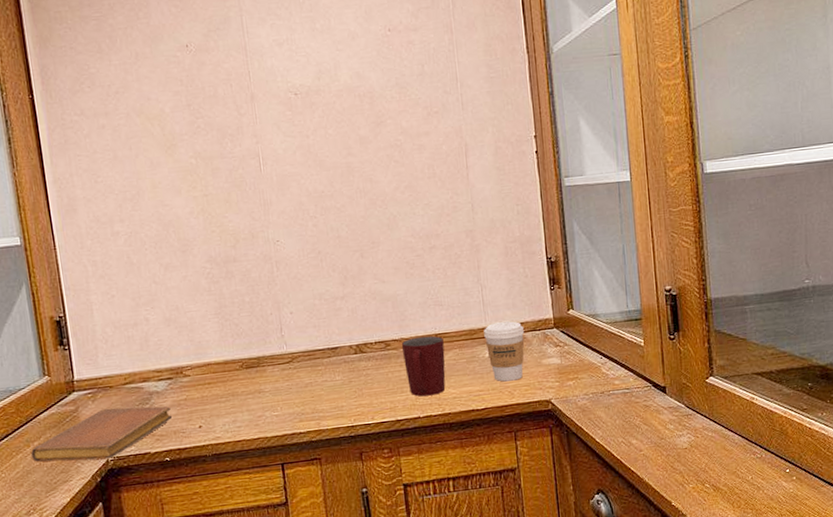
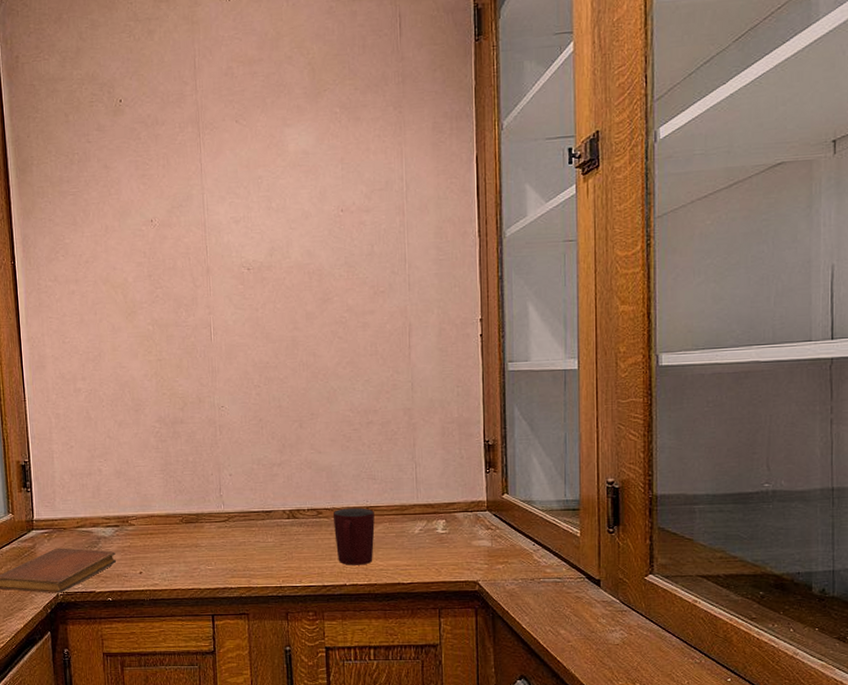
coffee cup: present [484,321,525,382] -> none [415,500,457,559]

